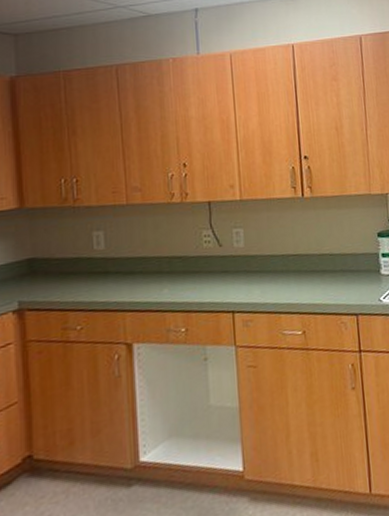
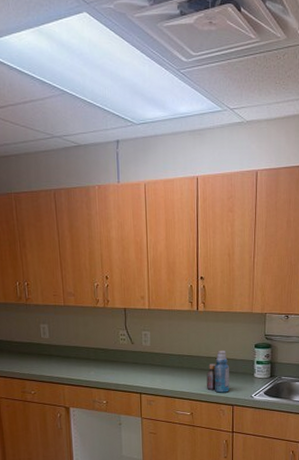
bottle: none [320,244,351,300] -> present [207,351,229,393]

